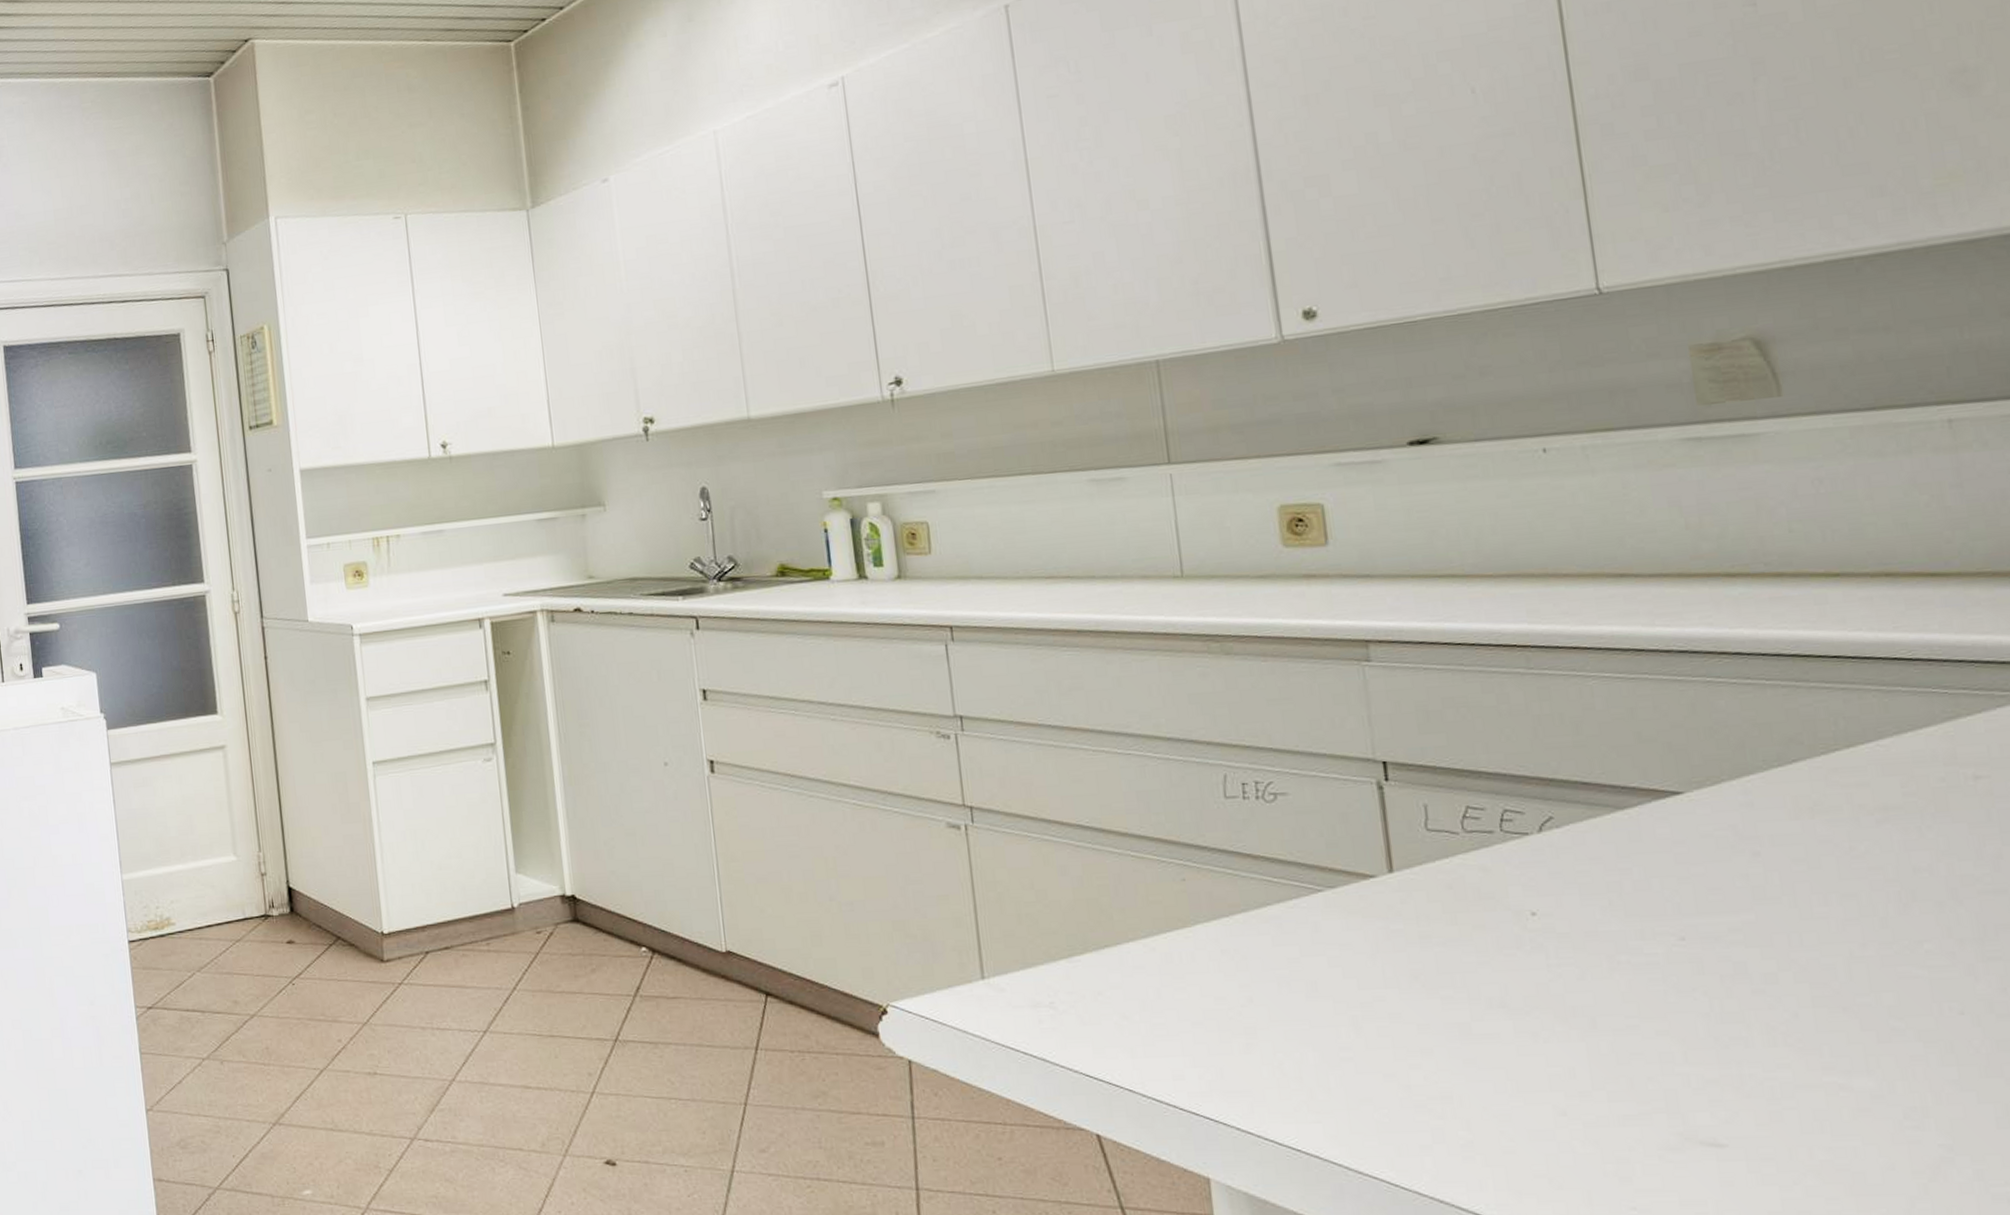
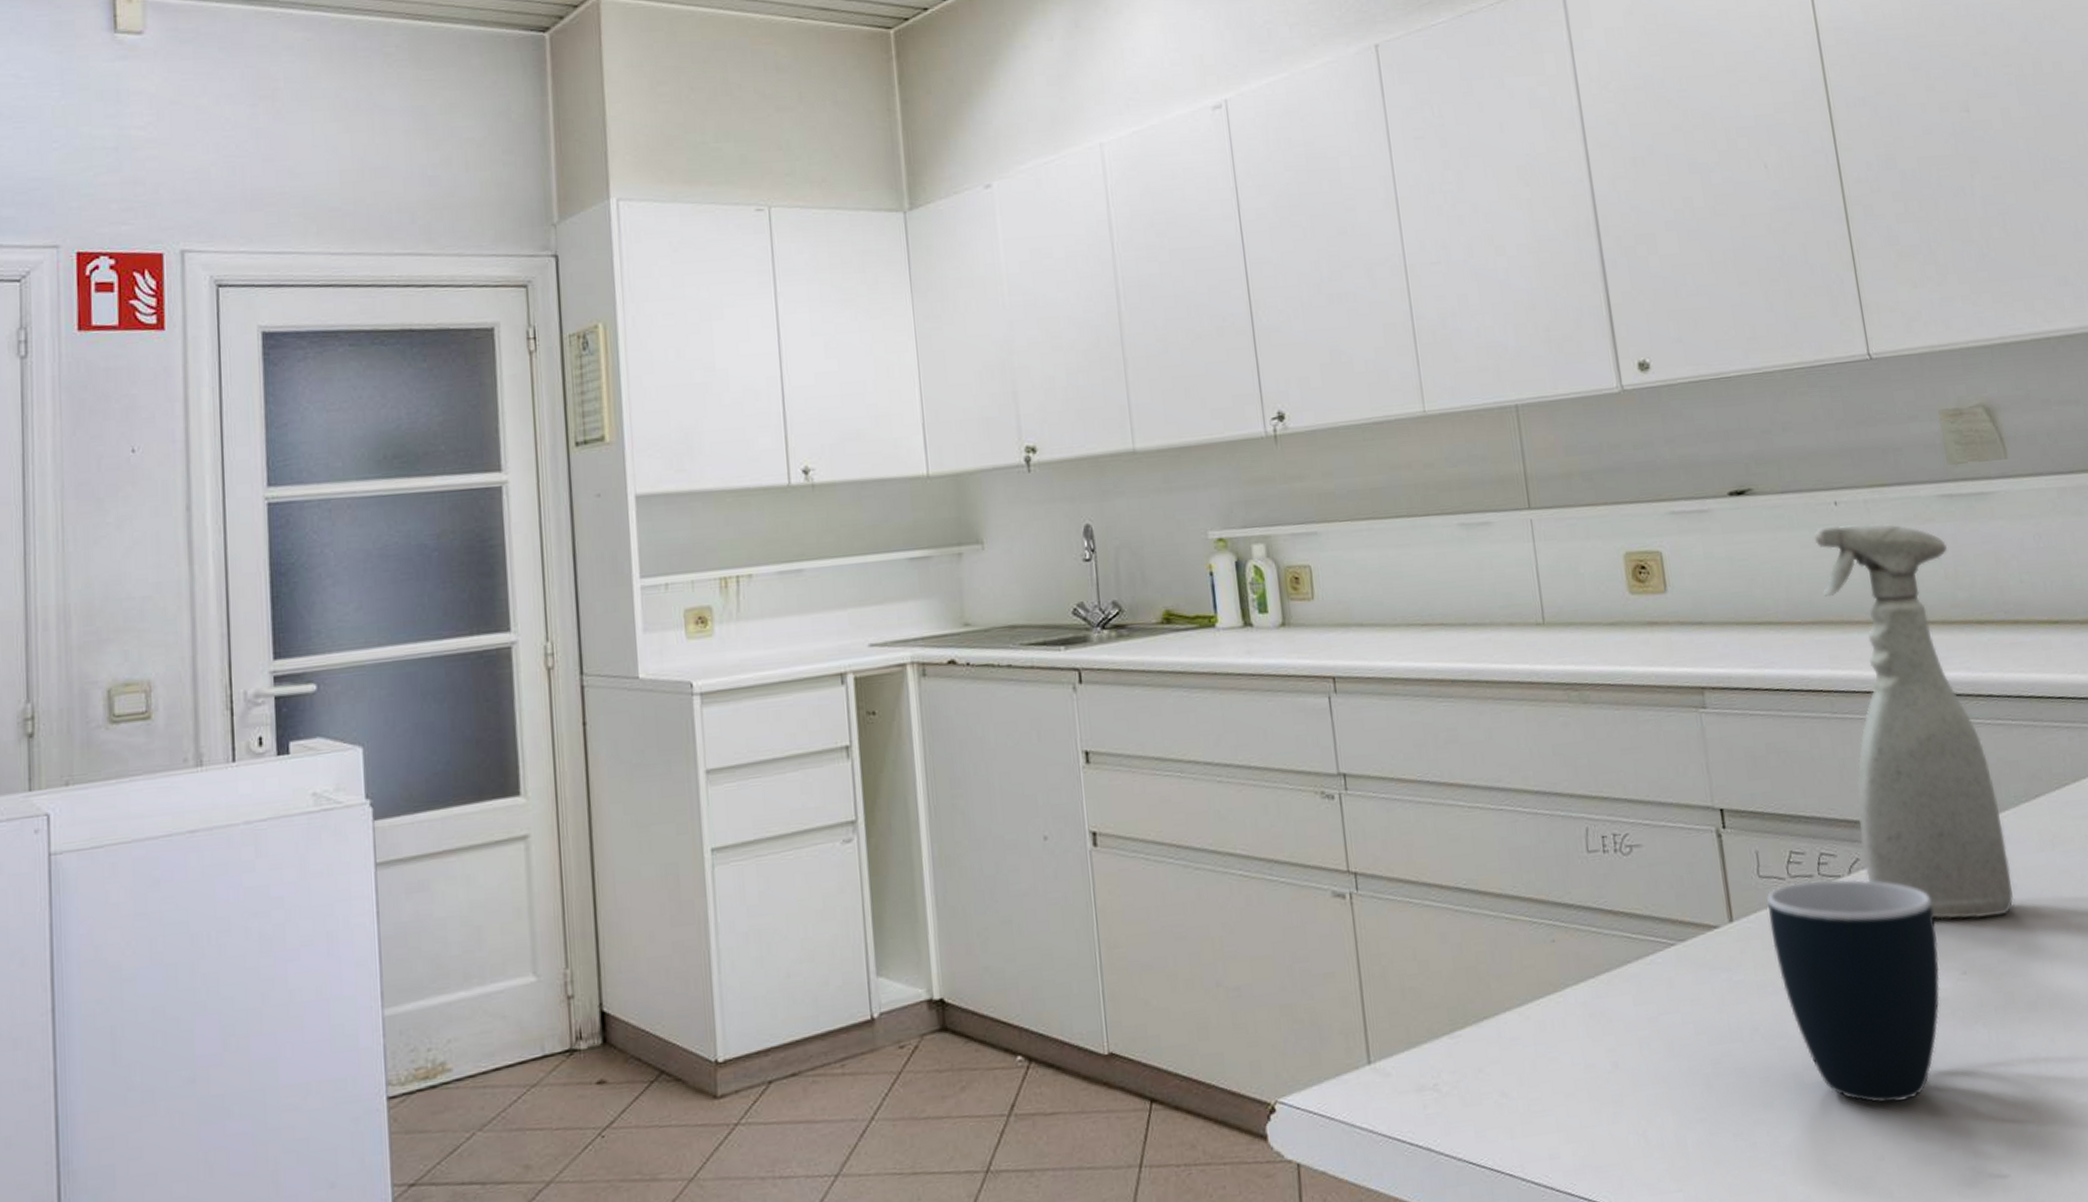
mug: none [1434,836,1650,1062] -> present [1766,879,1940,1104]
spray bottle: none [1514,470,1754,884] -> present [1814,523,2014,919]

